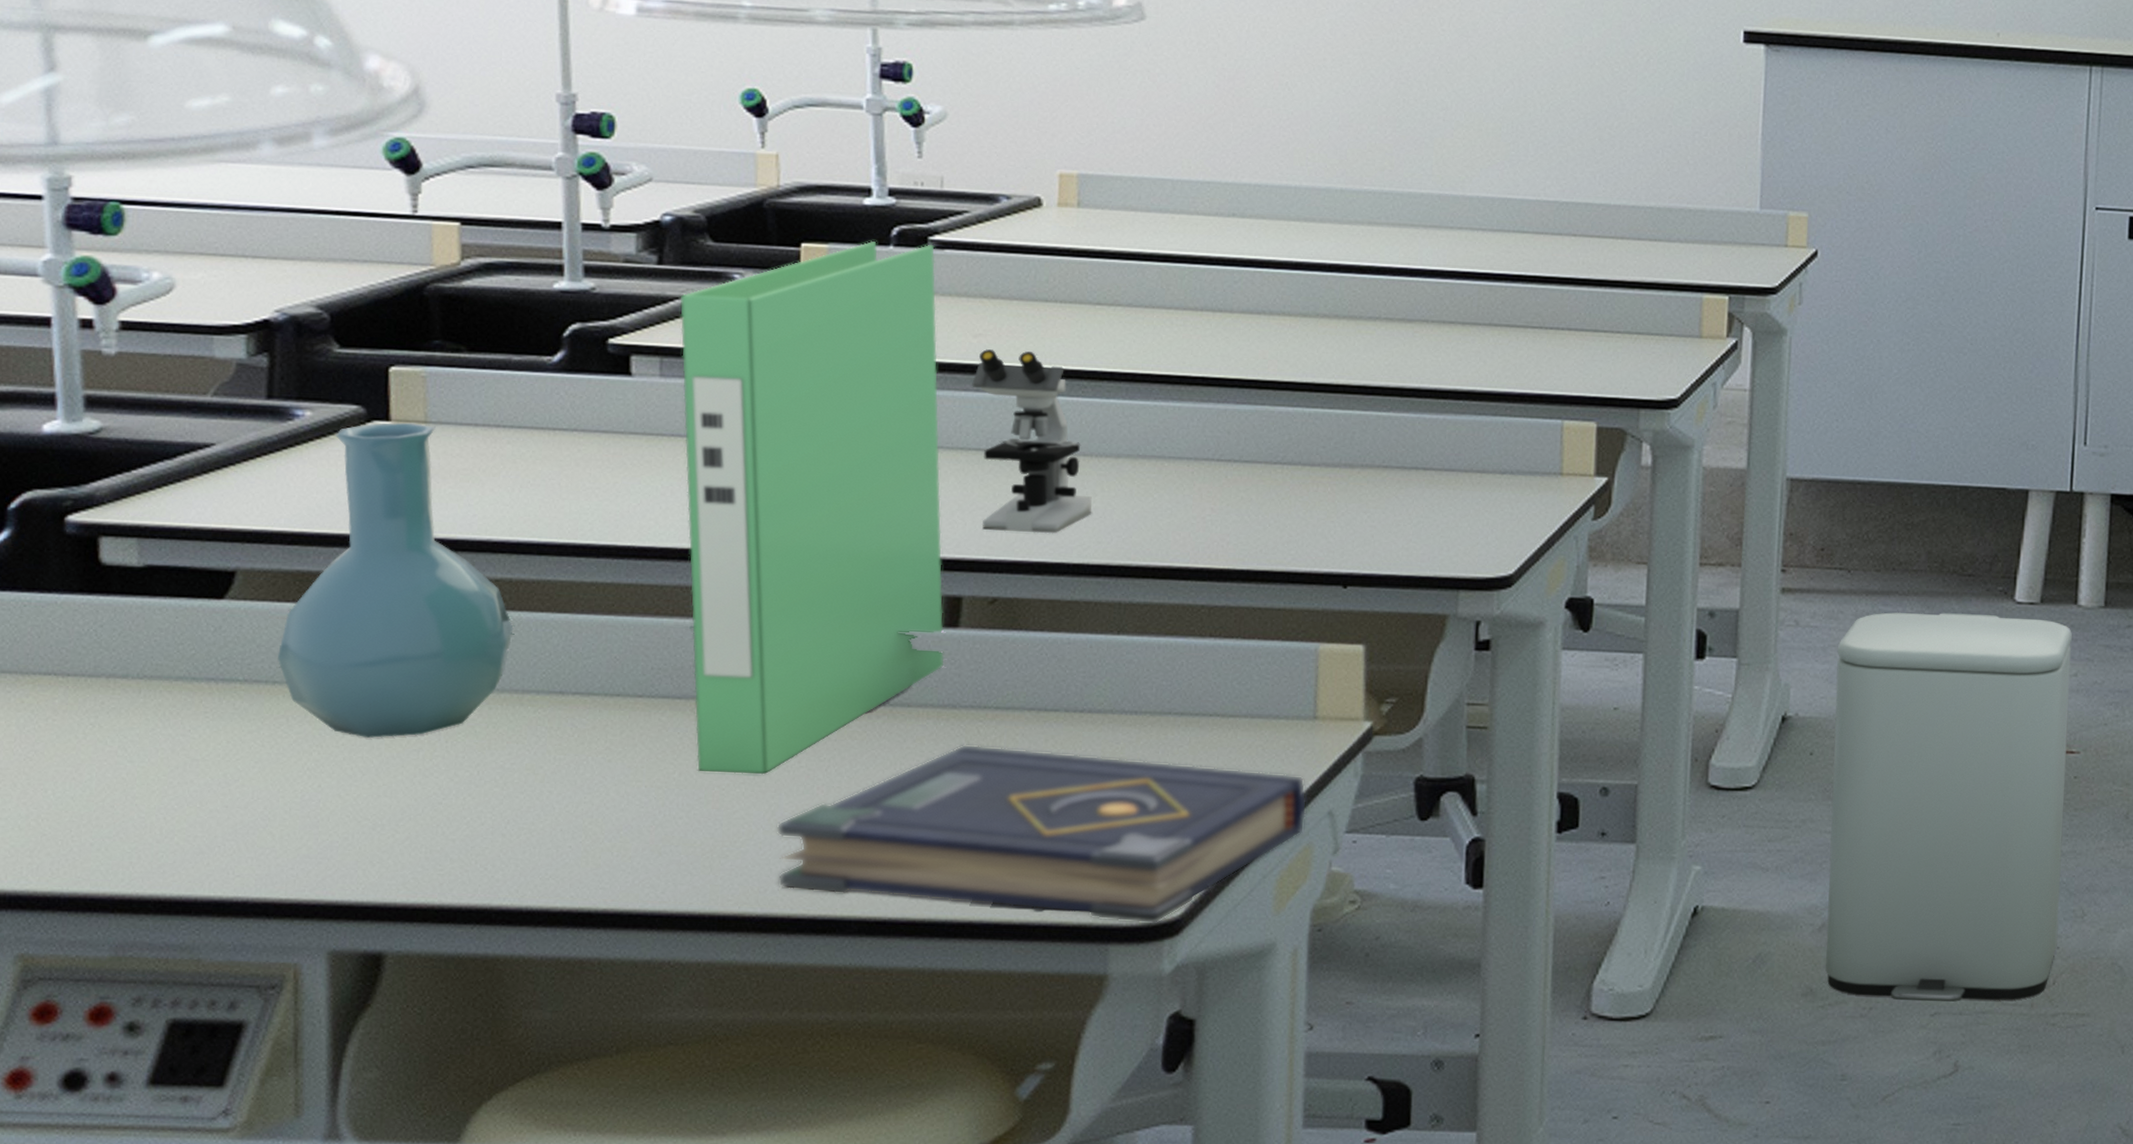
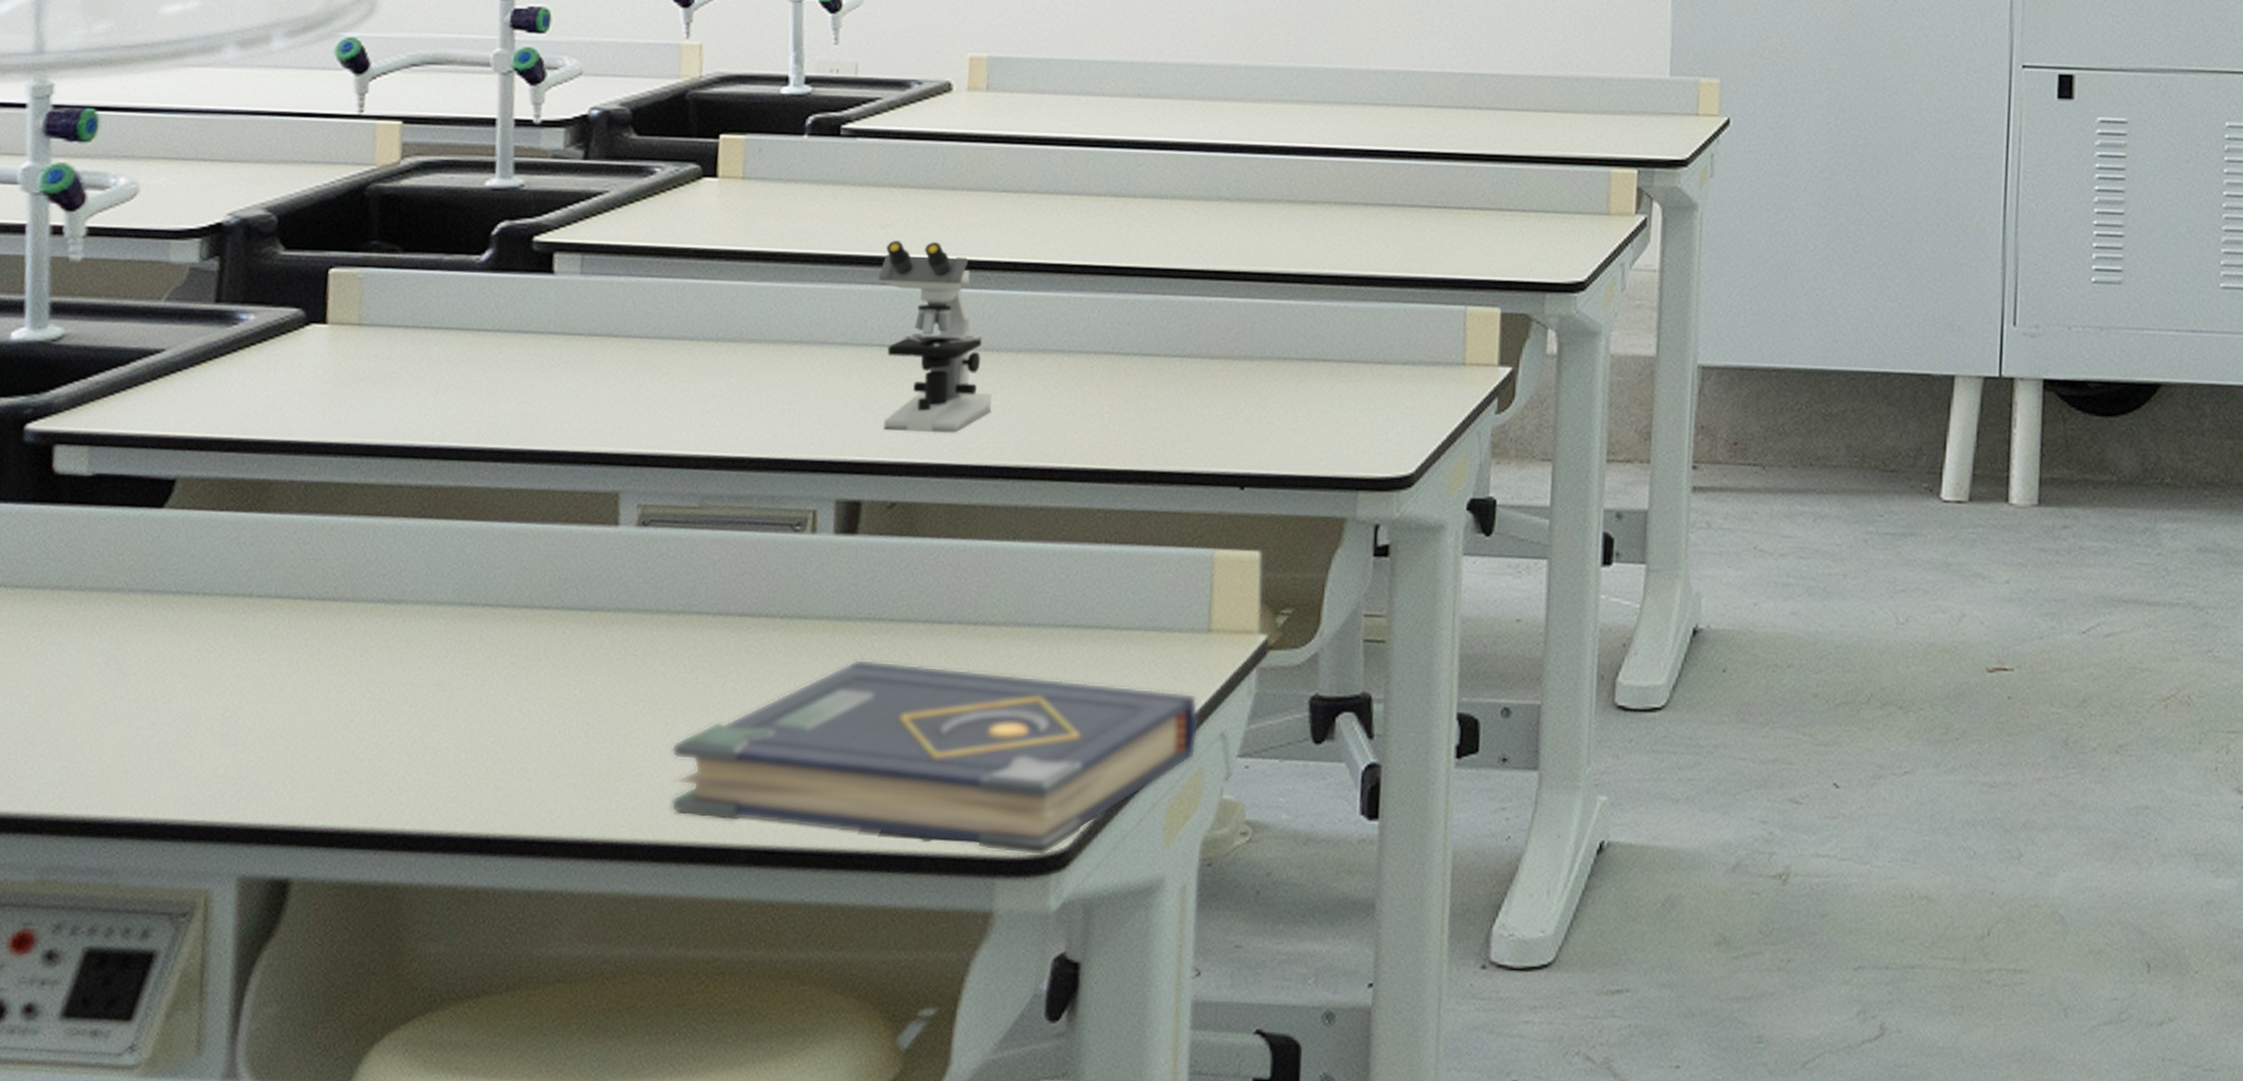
flask: present [277,422,514,738] -> none [208,325,430,652]
binder: present [680,240,944,775] -> none [598,130,847,692]
pedal bin: present [1825,612,2073,1002] -> none [1740,513,2004,954]

